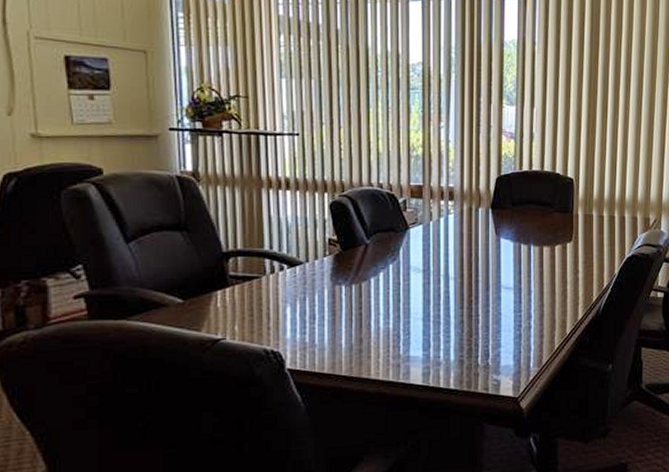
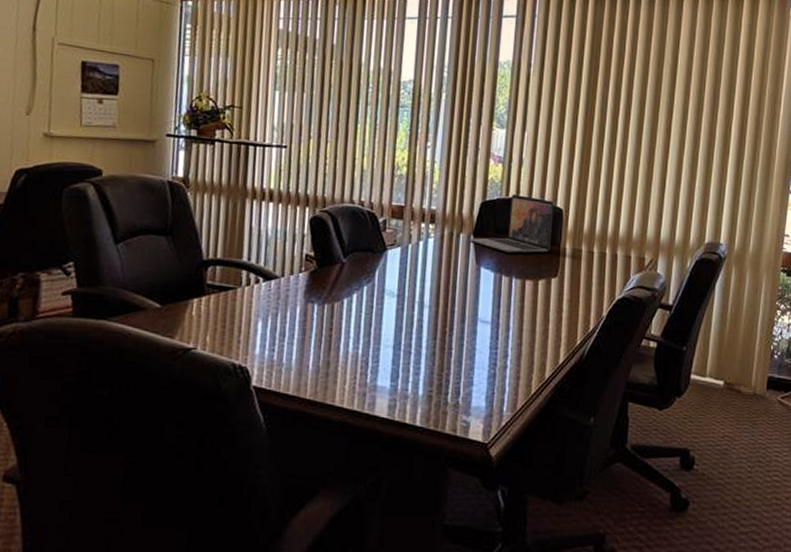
laptop: none [487,168,565,222] -> present [468,195,554,253]

